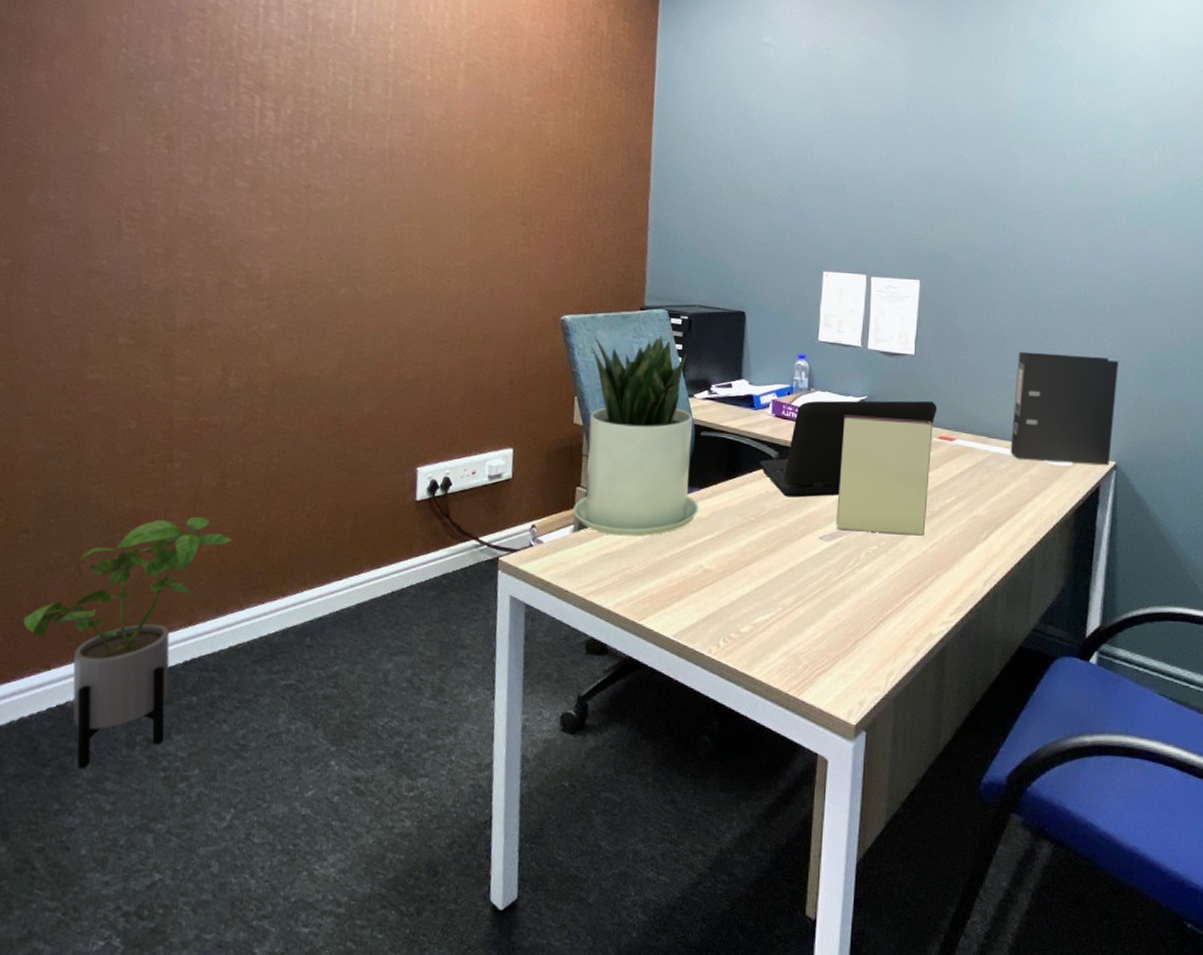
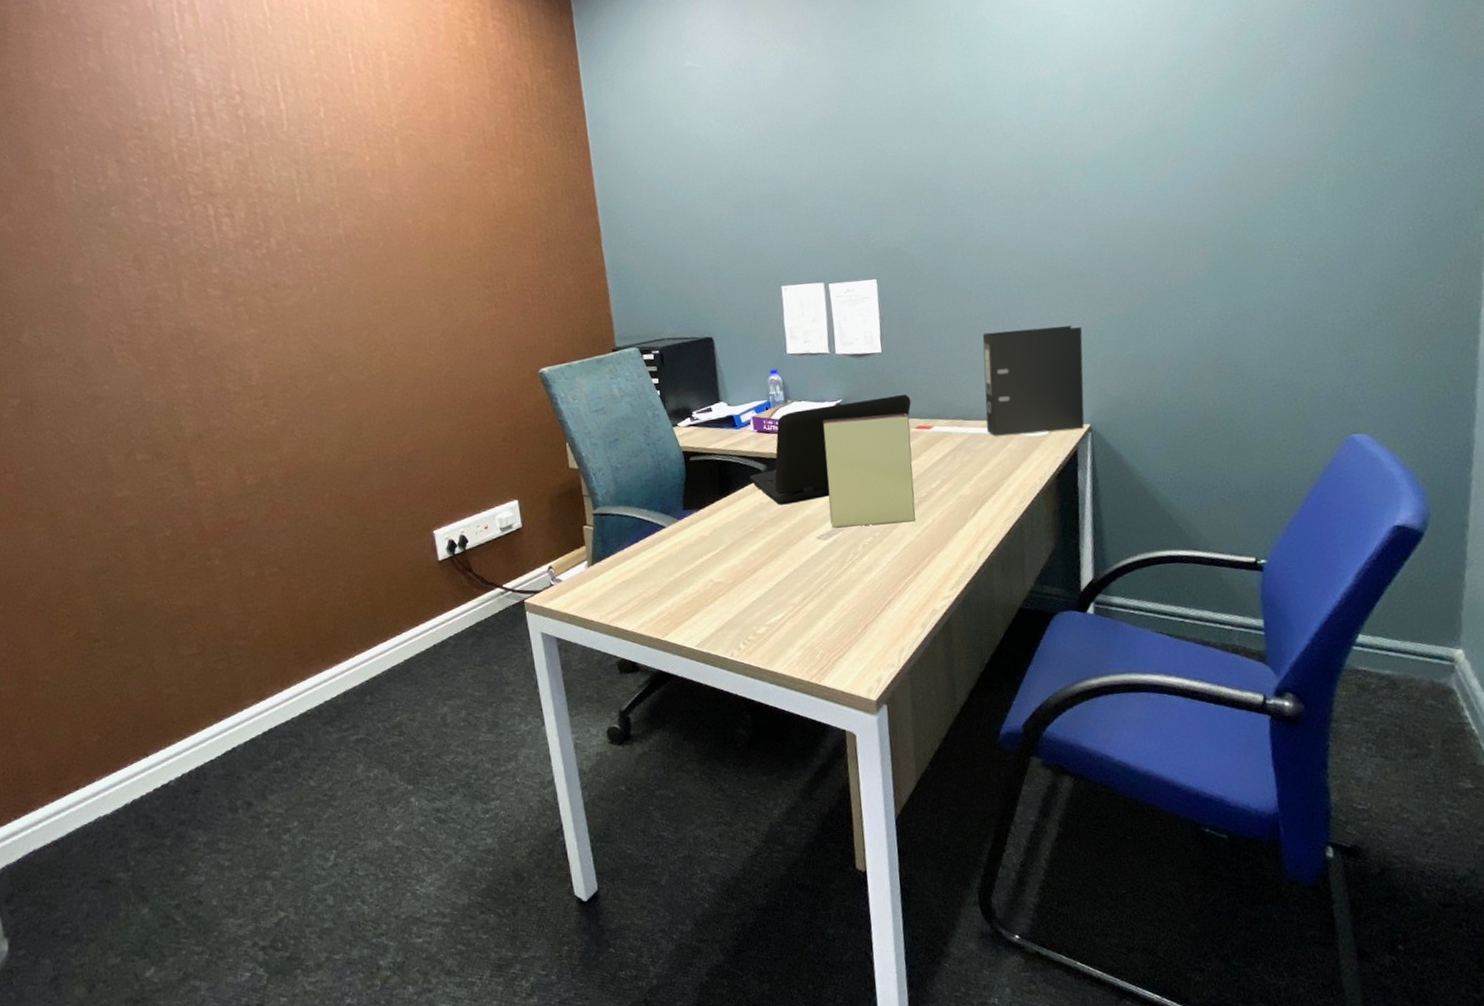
house plant: present [23,516,232,768] -> none [114,604,281,835]
planter: present [573,335,699,537] -> none [572,372,701,565]

